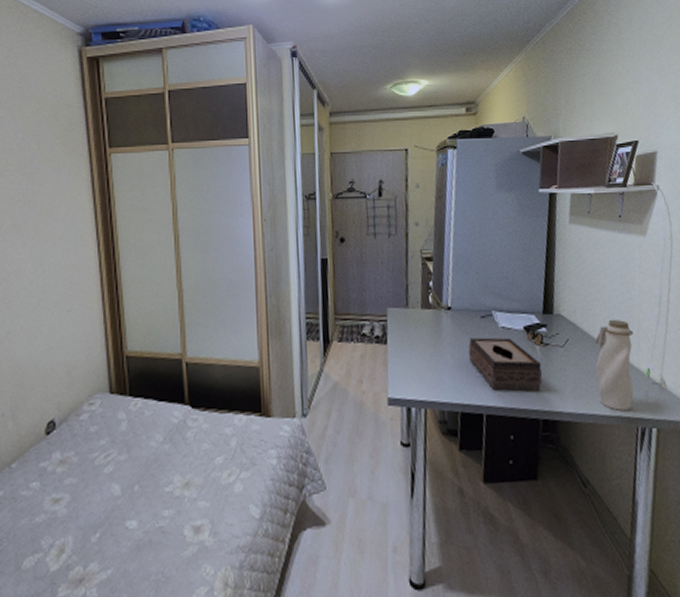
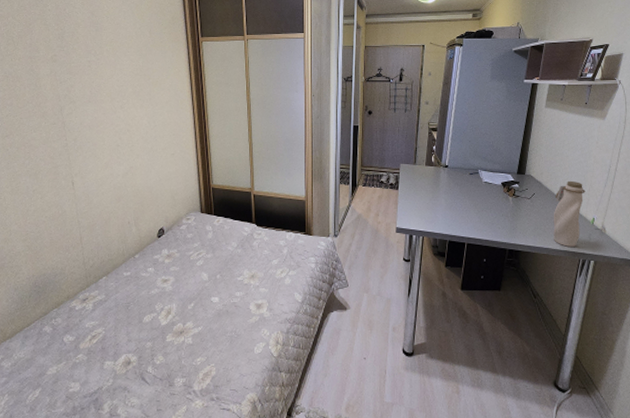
tissue box: present [468,337,543,391] -> none [458,189,512,229]

